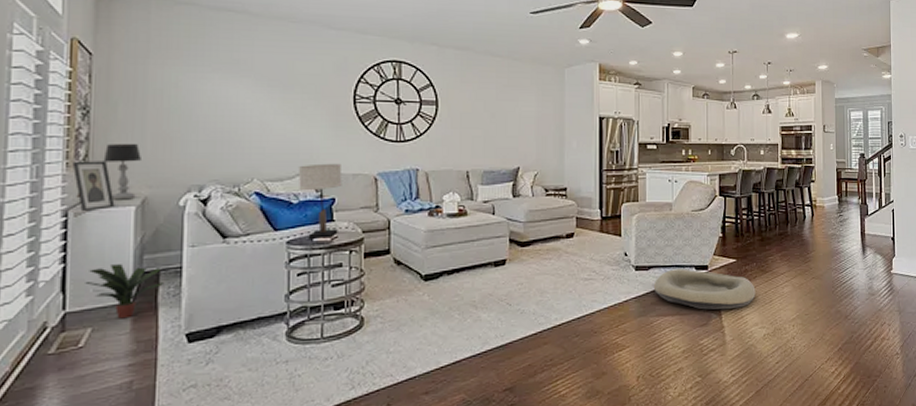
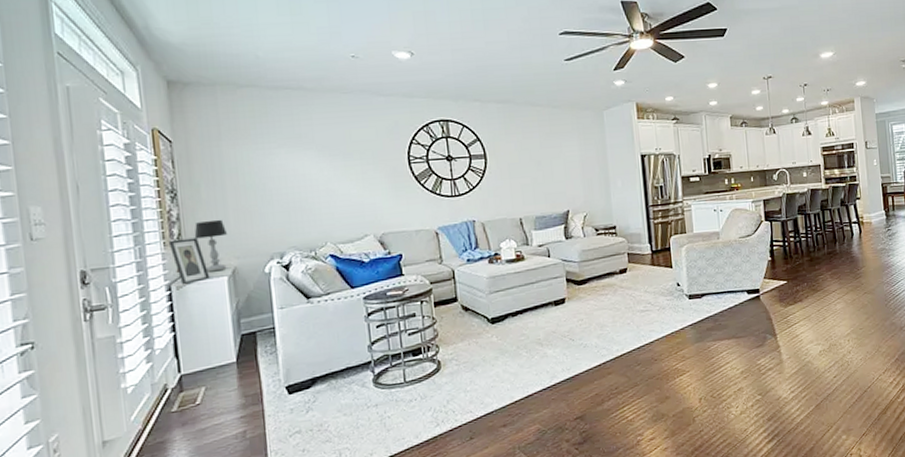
potted plant: present [85,264,163,319] -> none [194,329,261,378]
table lamp: present [298,163,342,239] -> none [365,221,408,294]
dog bed: present [653,269,756,310] -> none [707,294,809,332]

